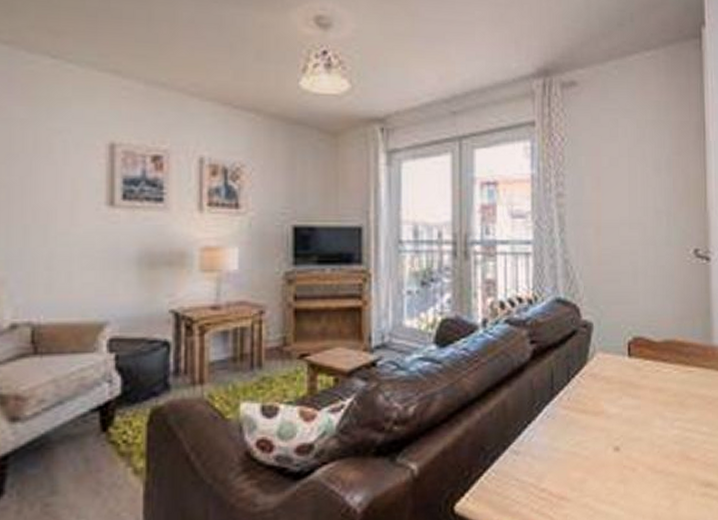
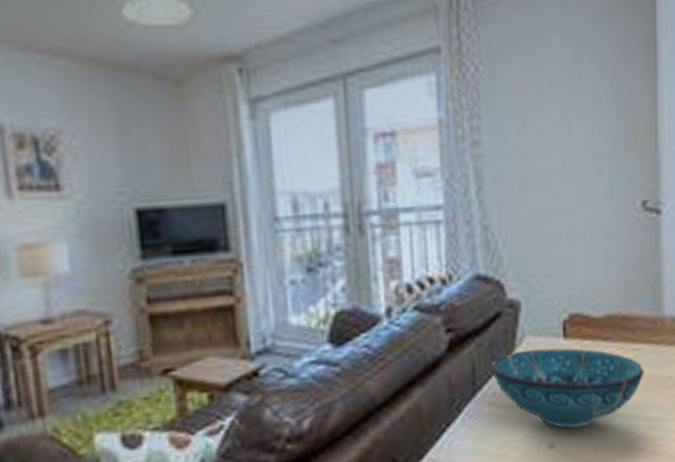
decorative bowl: none [567,364,697,436] -> present [491,348,644,428]

